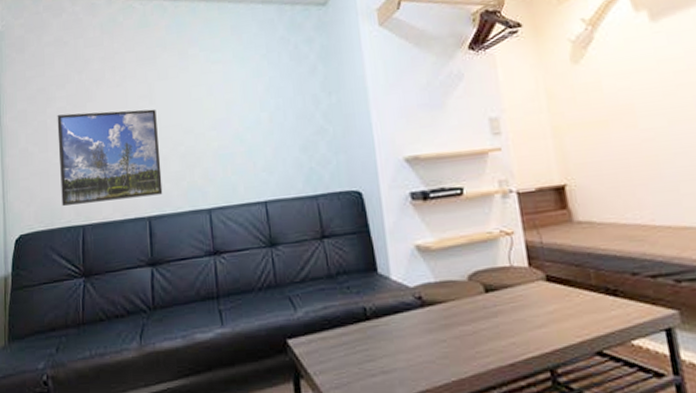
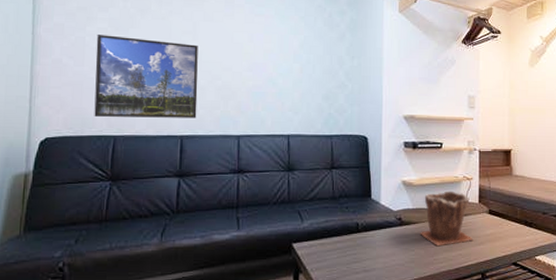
plant pot: none [448,252,530,334] -> present [420,191,474,247]

